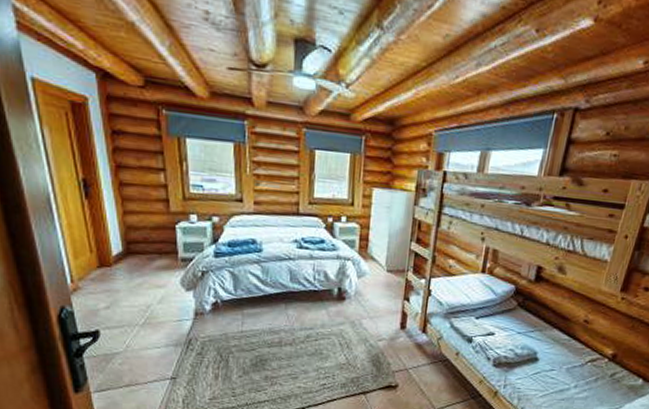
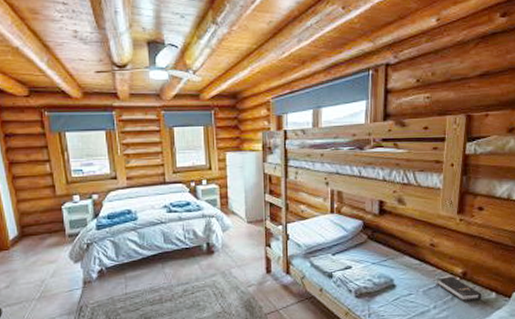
hardback book: none [582,356,628,385] -> present [437,276,481,302]

